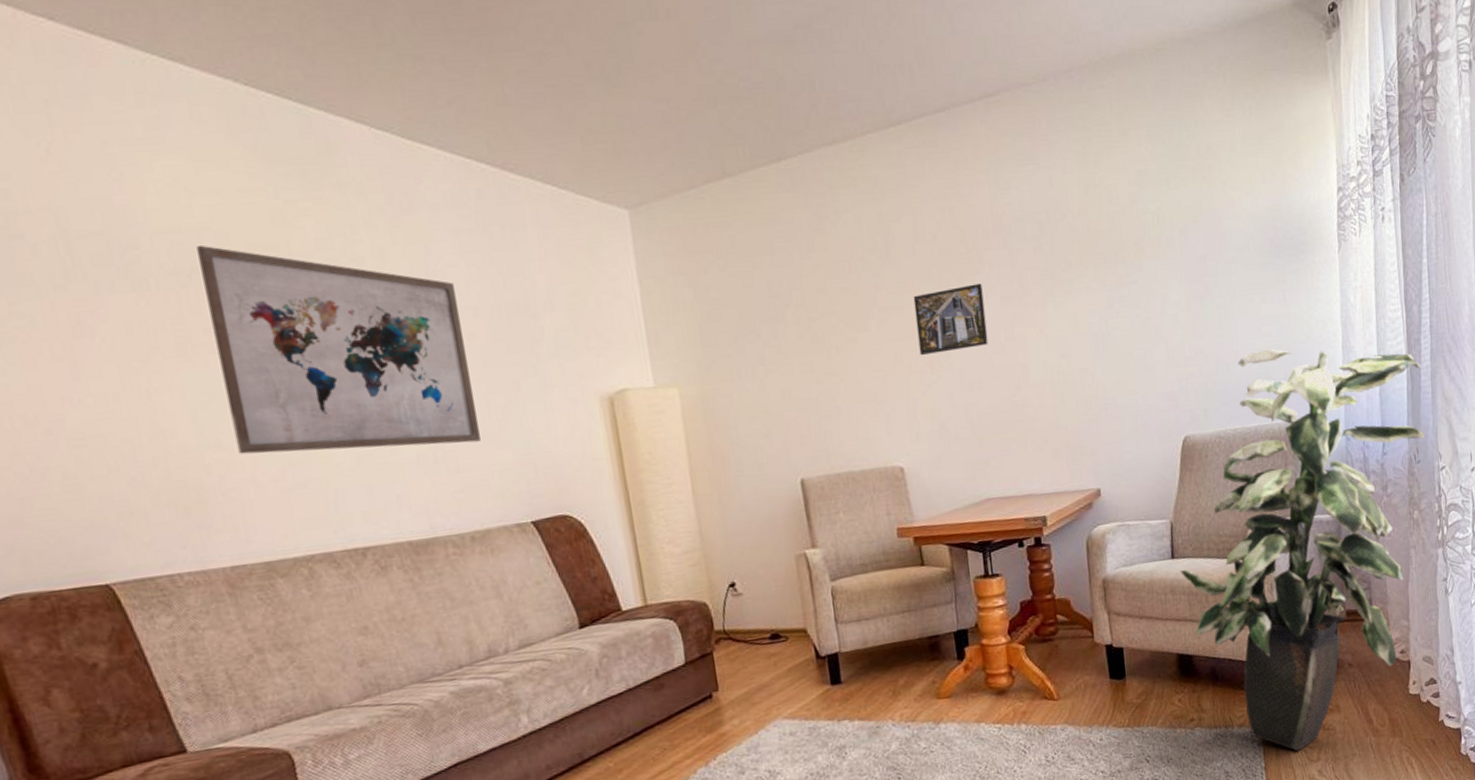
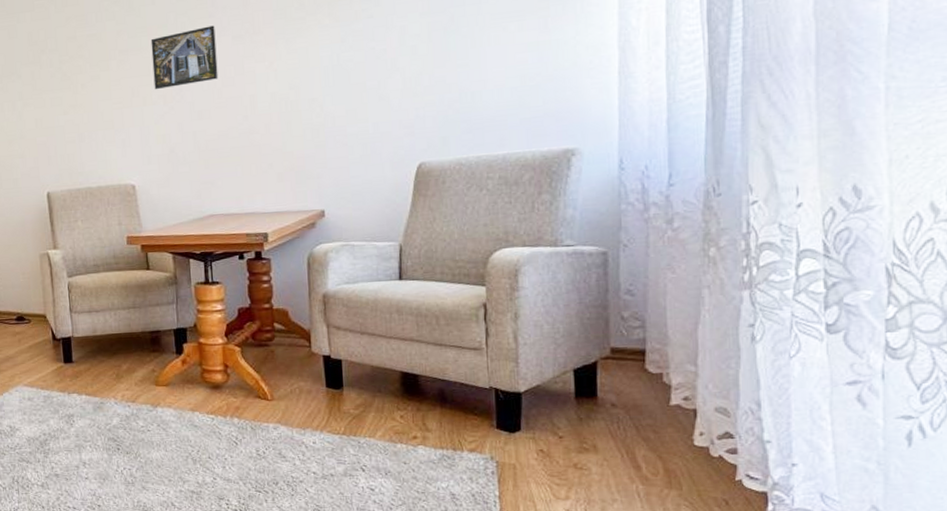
indoor plant: present [1179,349,1424,752] -> none [407,76,729,486]

